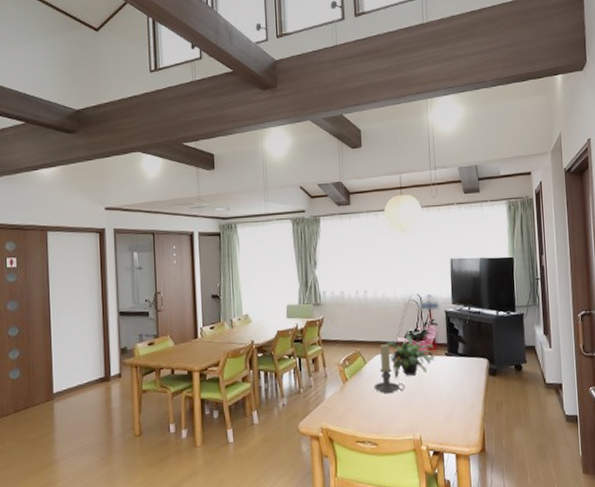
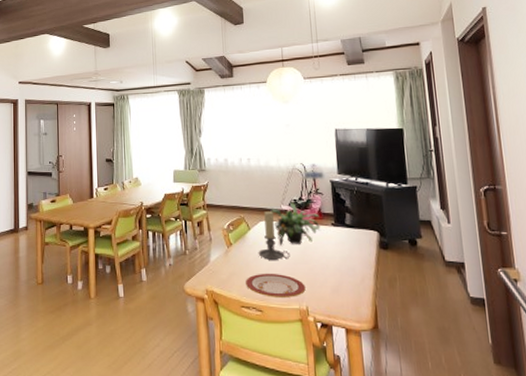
plate: none [361,406,419,430] -> present [246,273,306,297]

